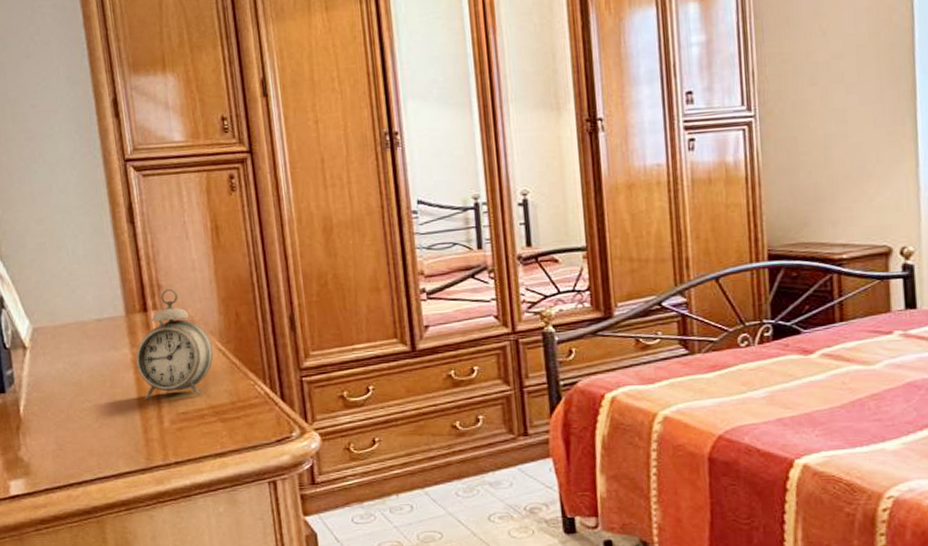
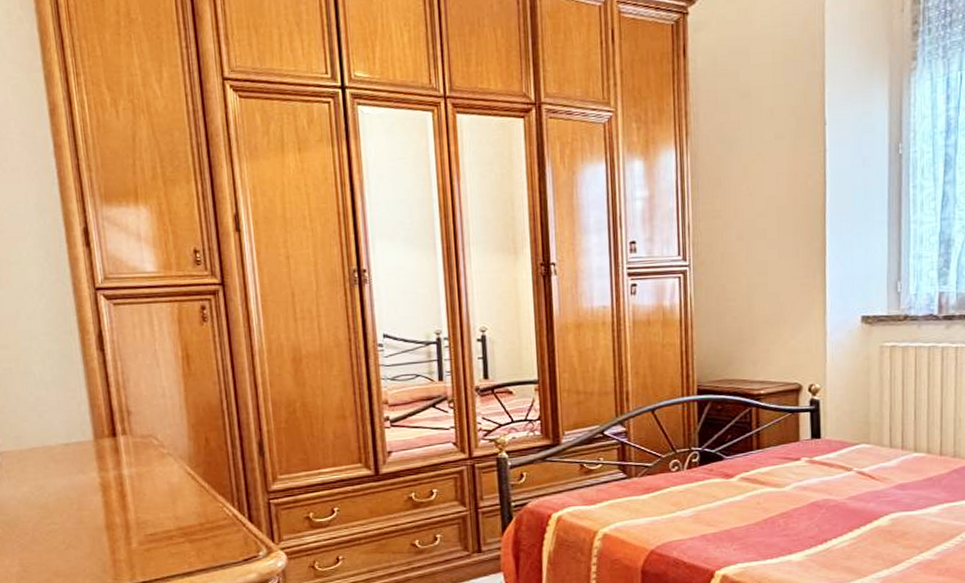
alarm clock: present [135,288,214,401] -> none [104,414,183,523]

